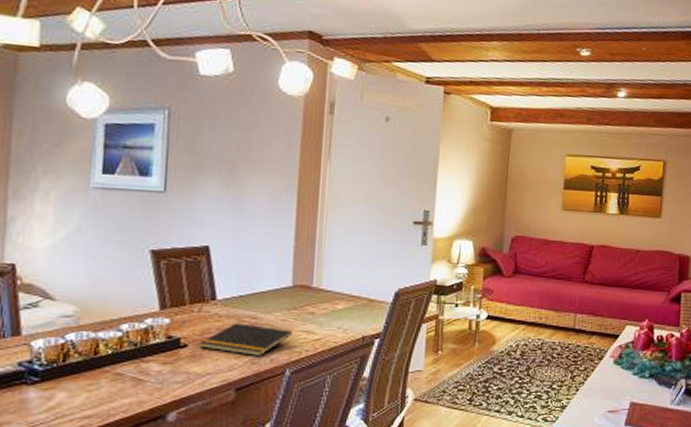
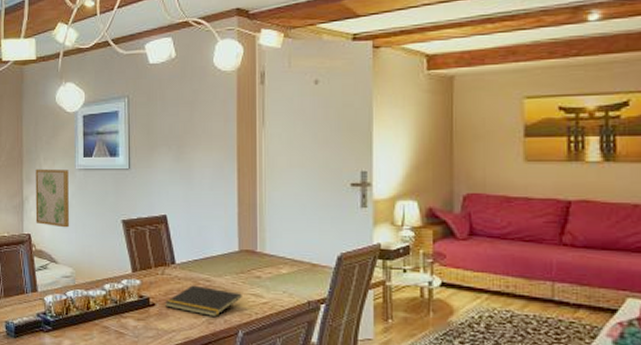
wall art: none [24,183,79,258] -> present [35,169,70,228]

